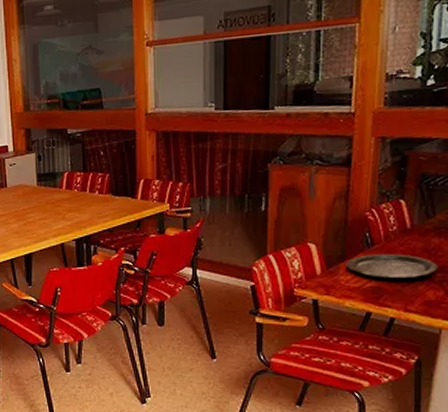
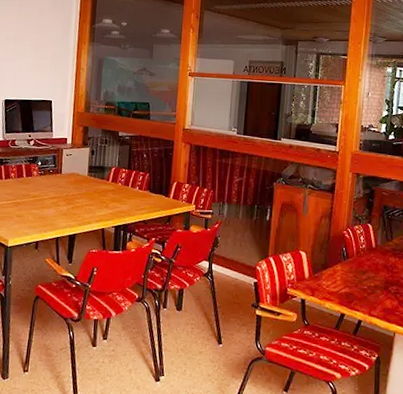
plate: present [346,254,438,279] -> none [327,265,394,289]

